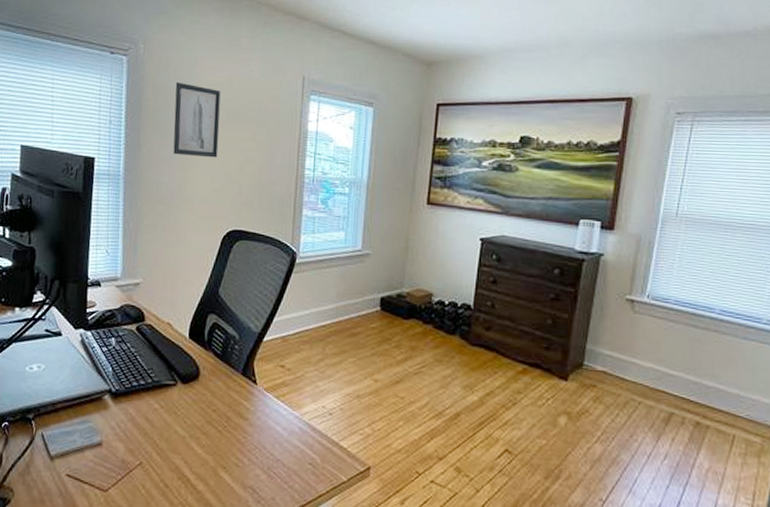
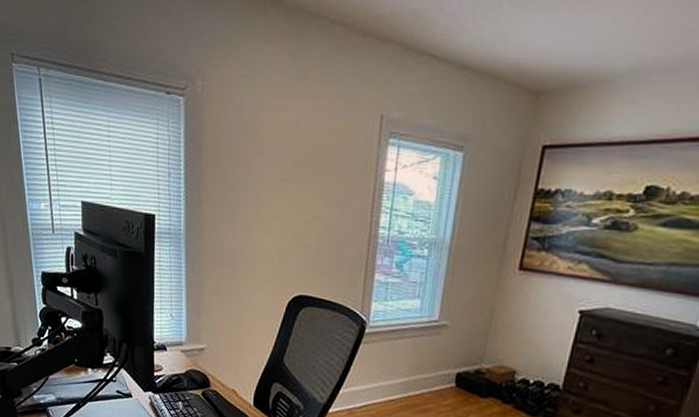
wall art: present [173,82,221,158] -> none [235,125,287,215]

